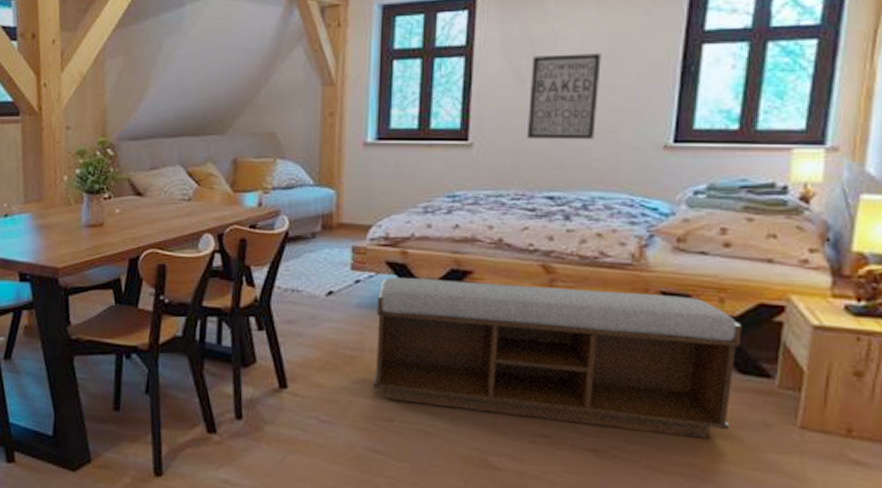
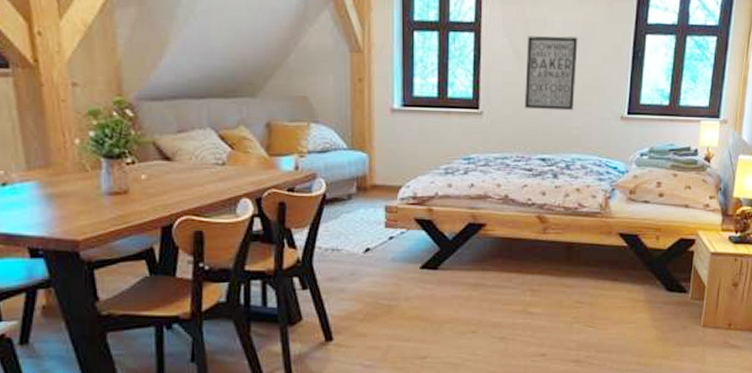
bench: present [372,277,742,439] -> none [408,233,670,343]

